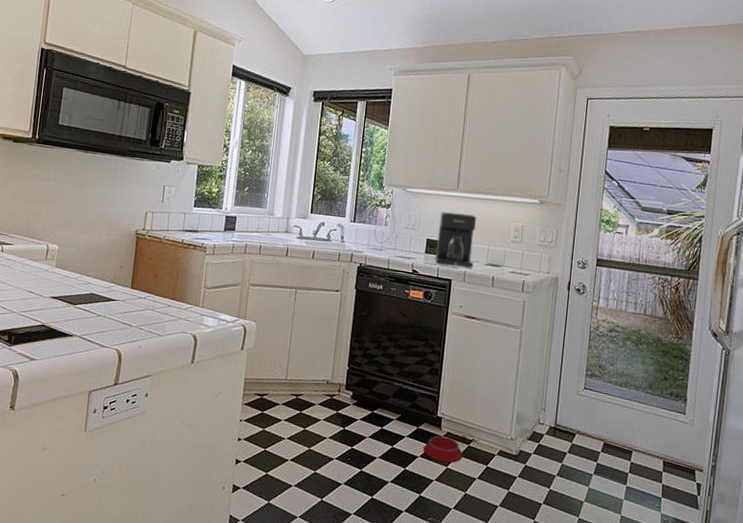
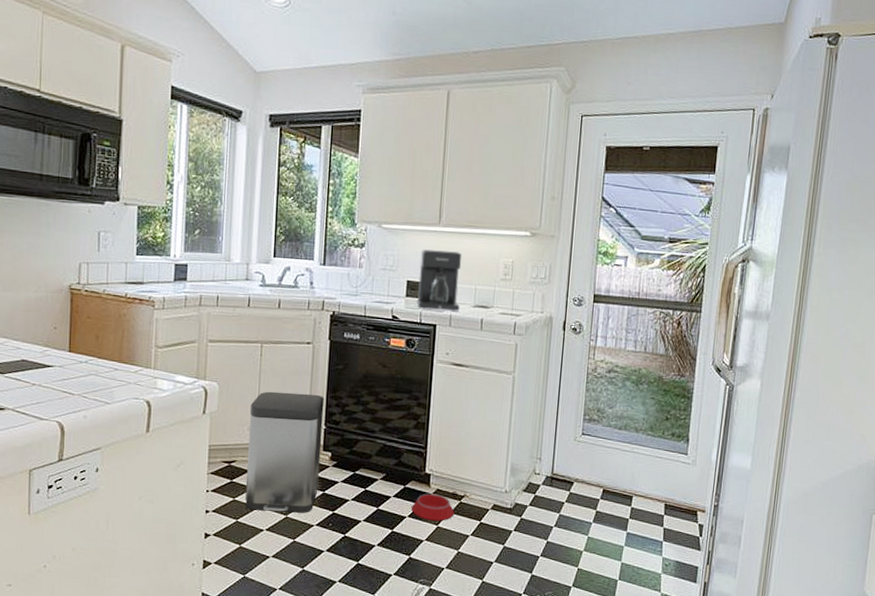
pedal bin: none [273,332,349,447] -> present [245,391,324,513]

